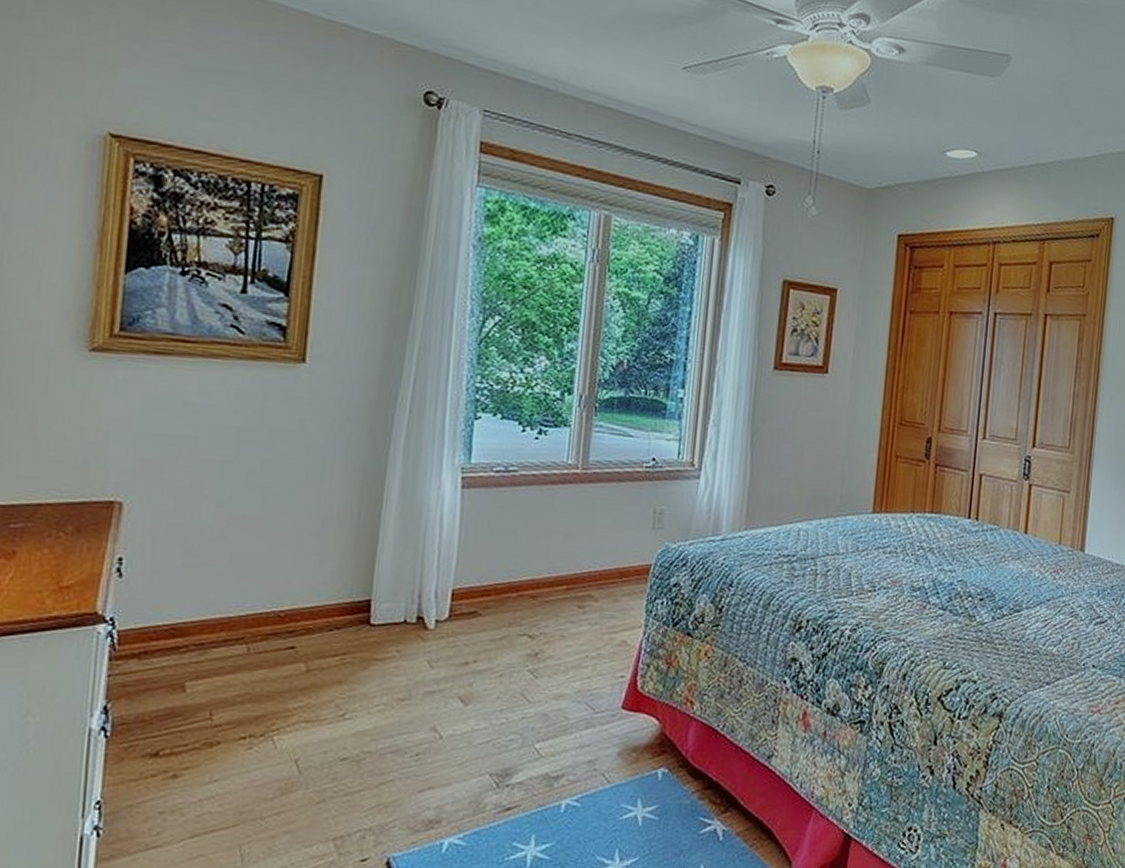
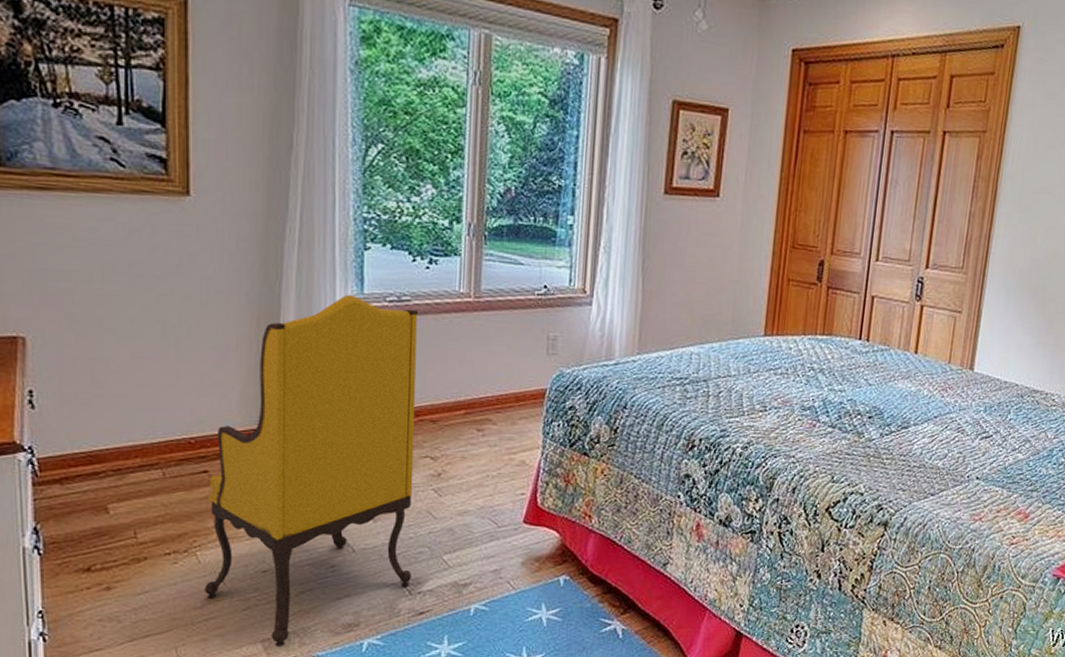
armchair: none [278,463,525,847] -> present [205,294,419,648]

